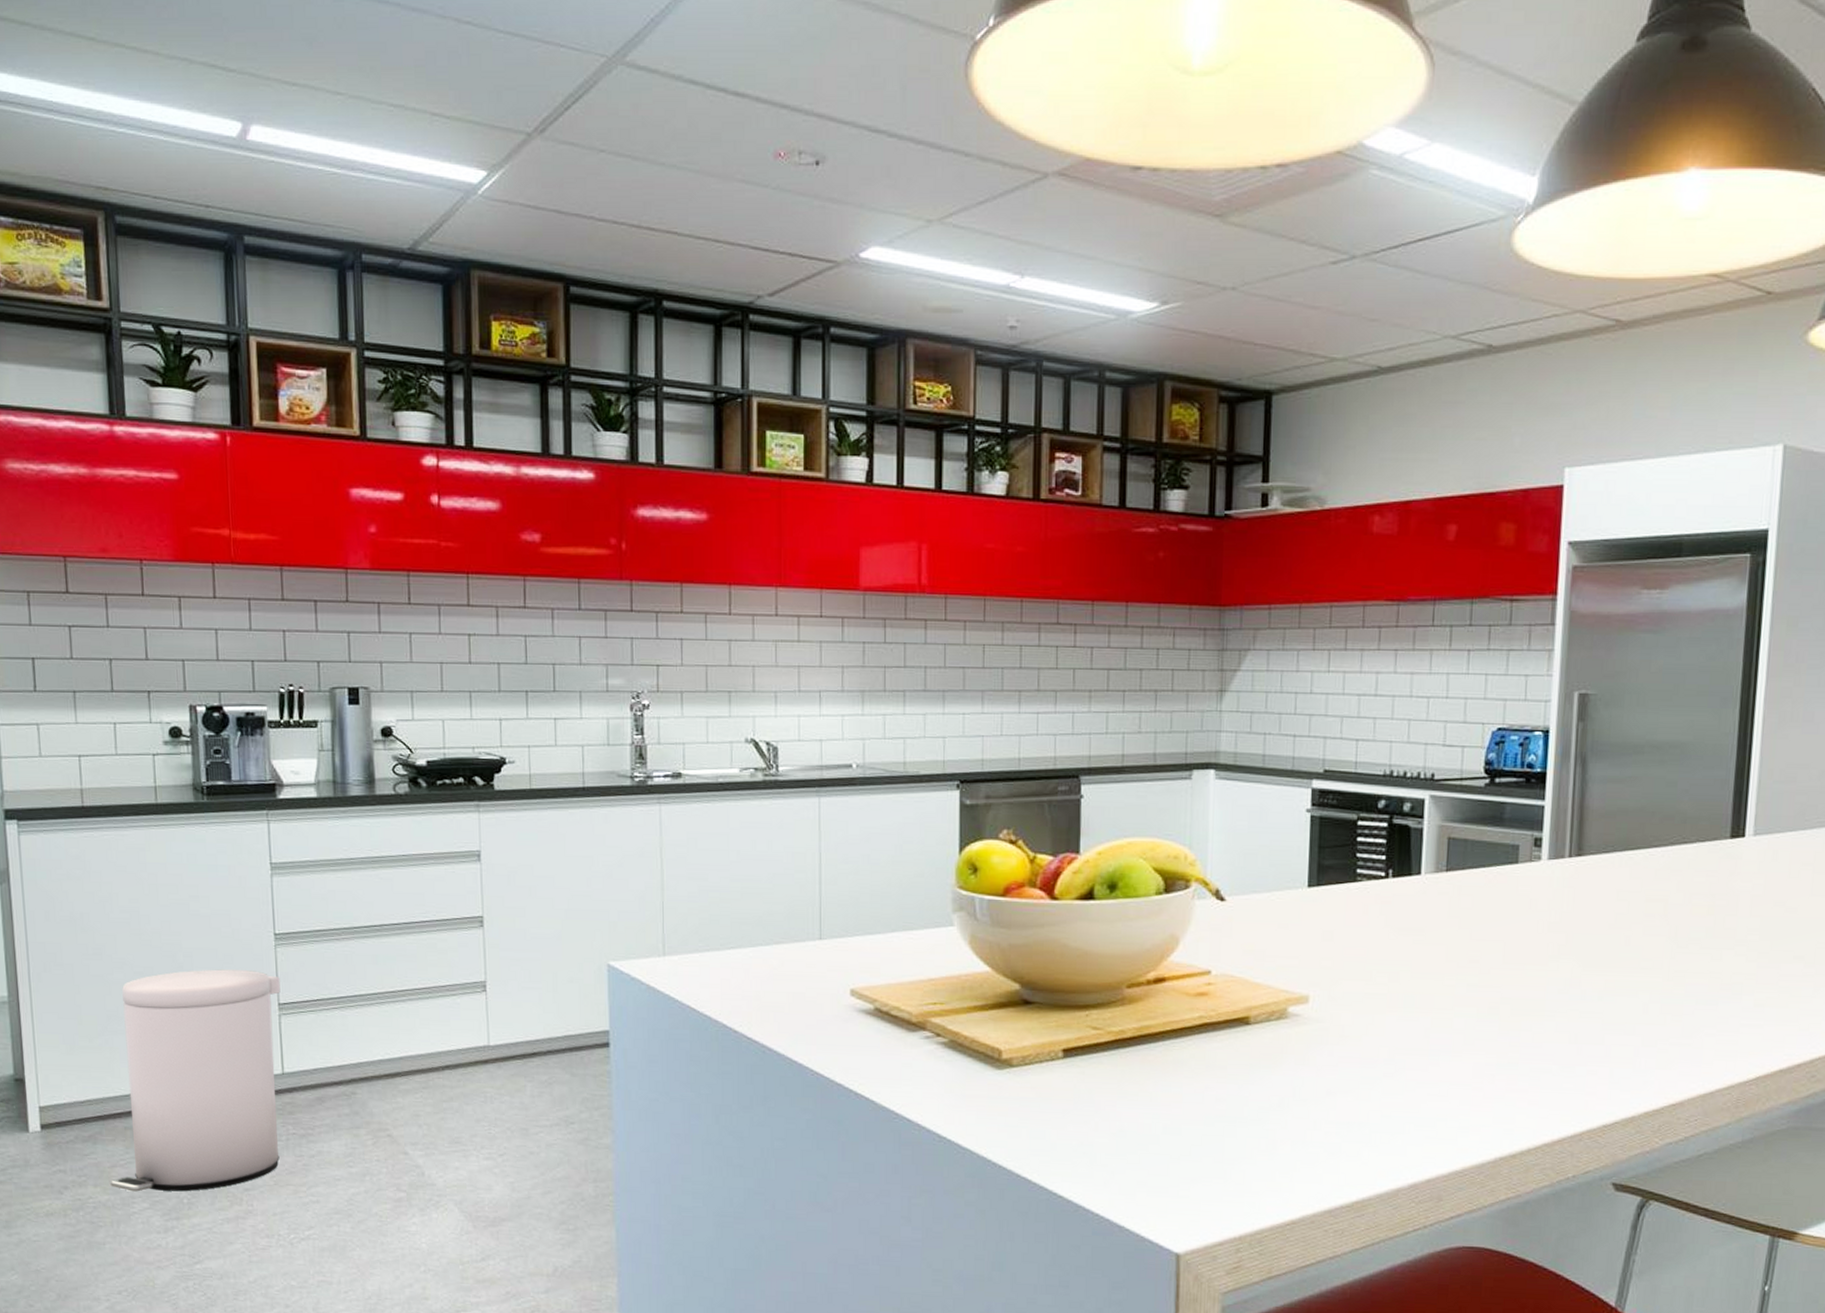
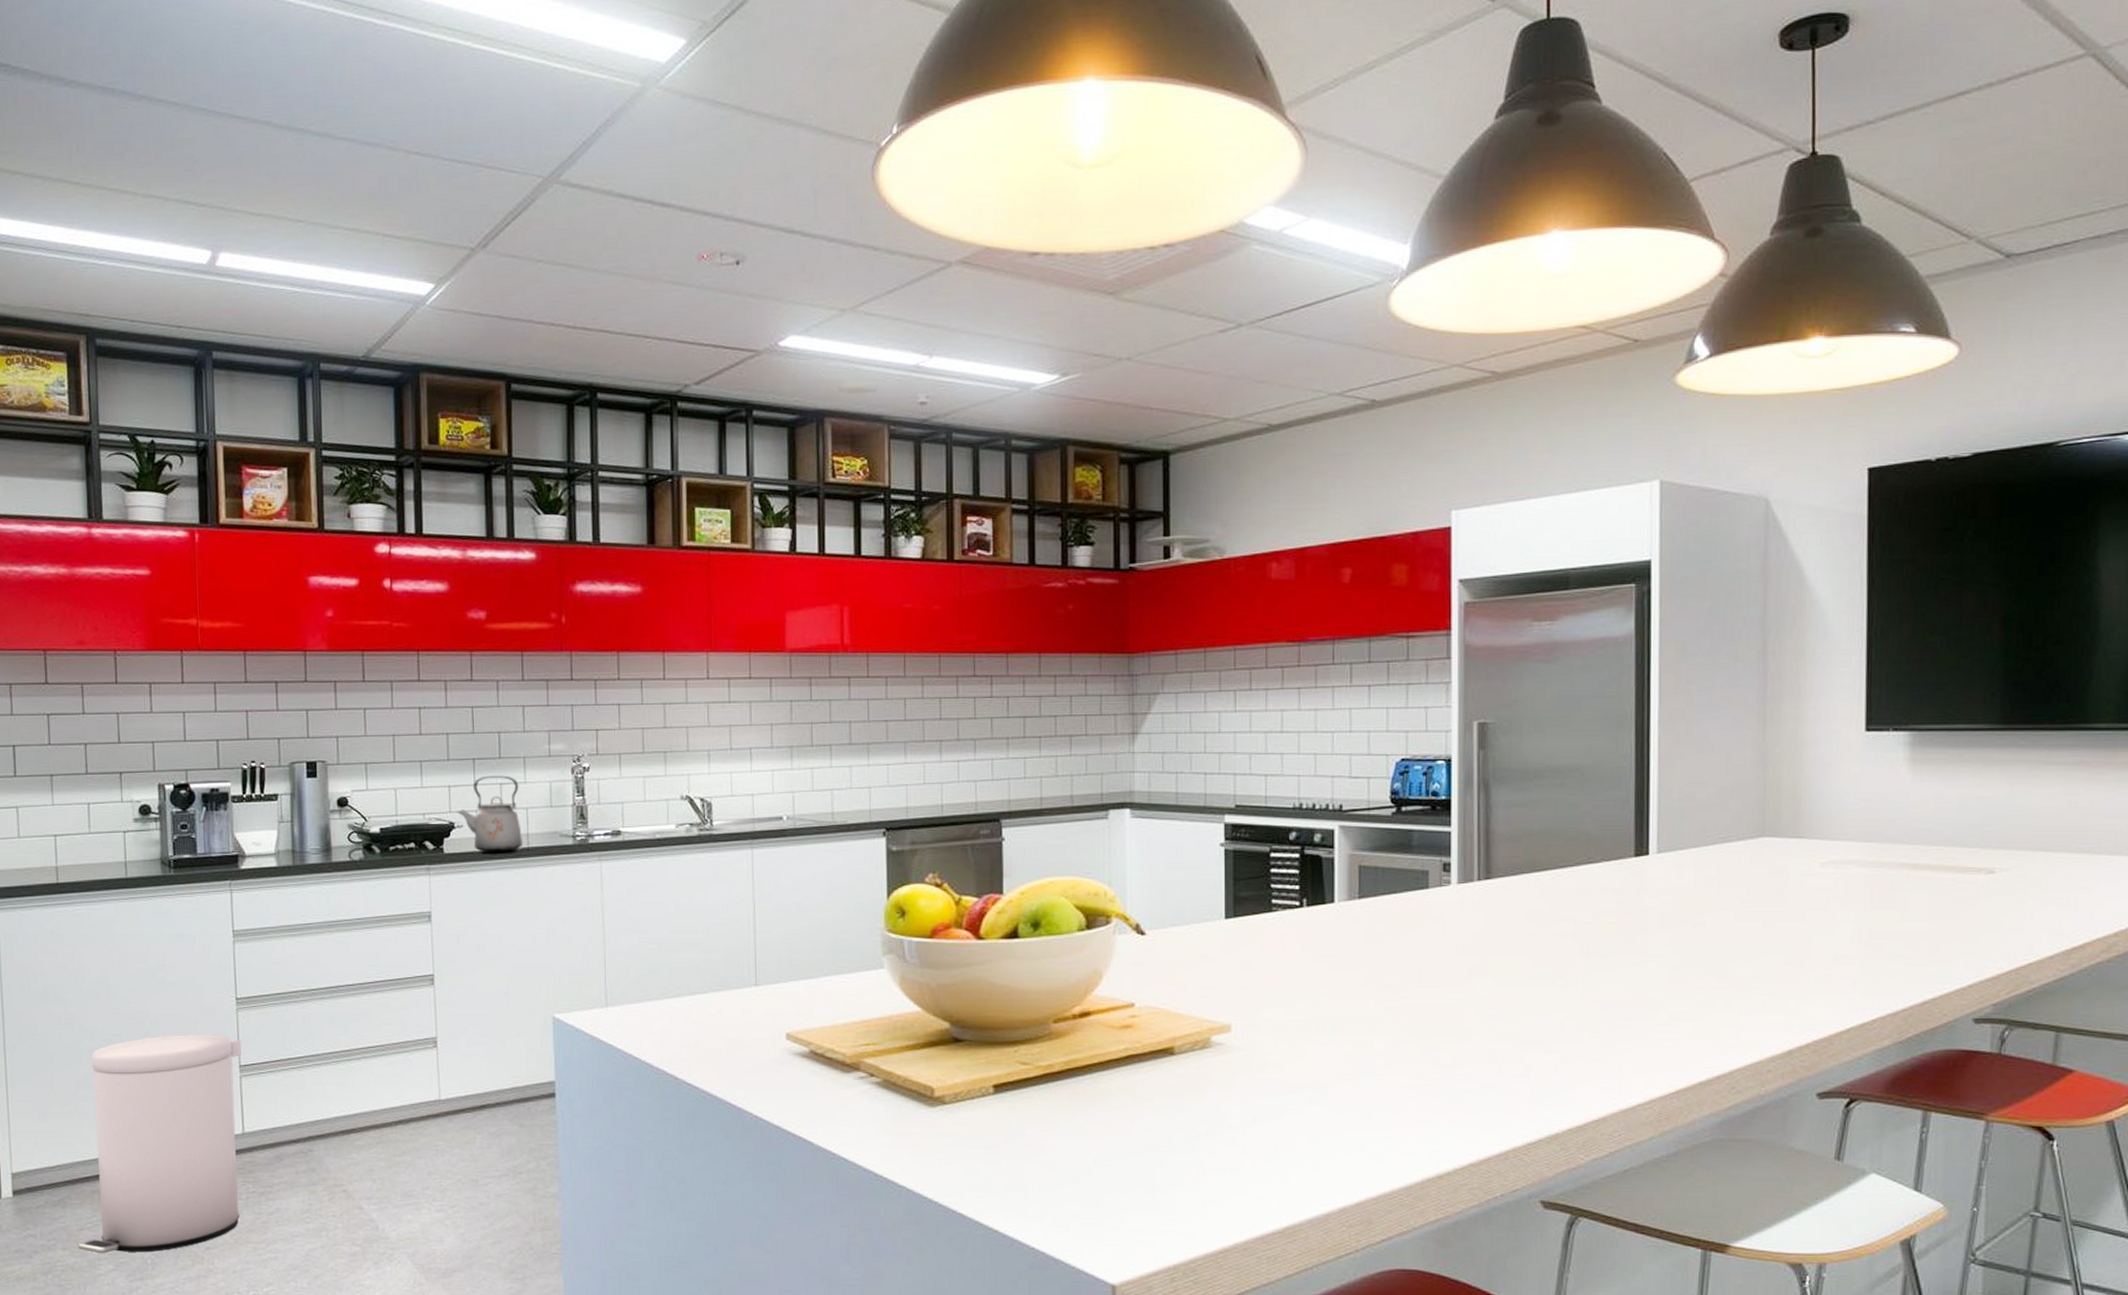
kettle: none [509,709,577,792] -> present [457,775,522,854]

